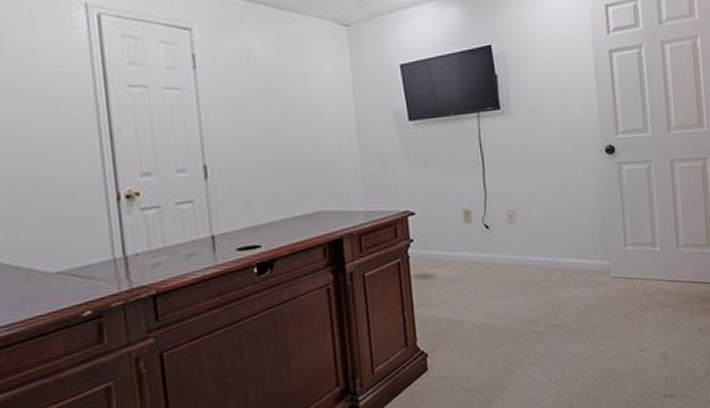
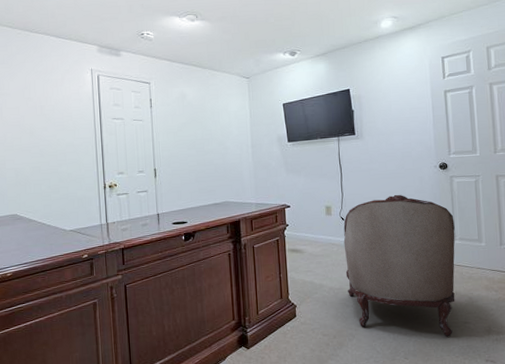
armchair: none [488,189,628,373] -> present [343,194,455,337]

